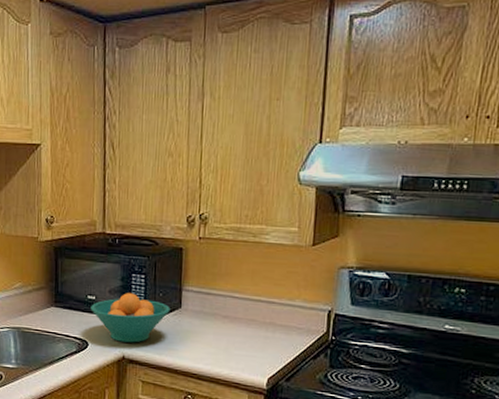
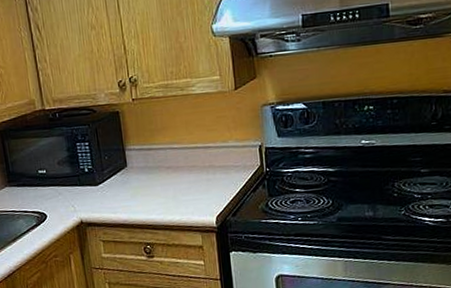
fruit bowl: present [91,293,170,343] -> none [43,161,117,208]

